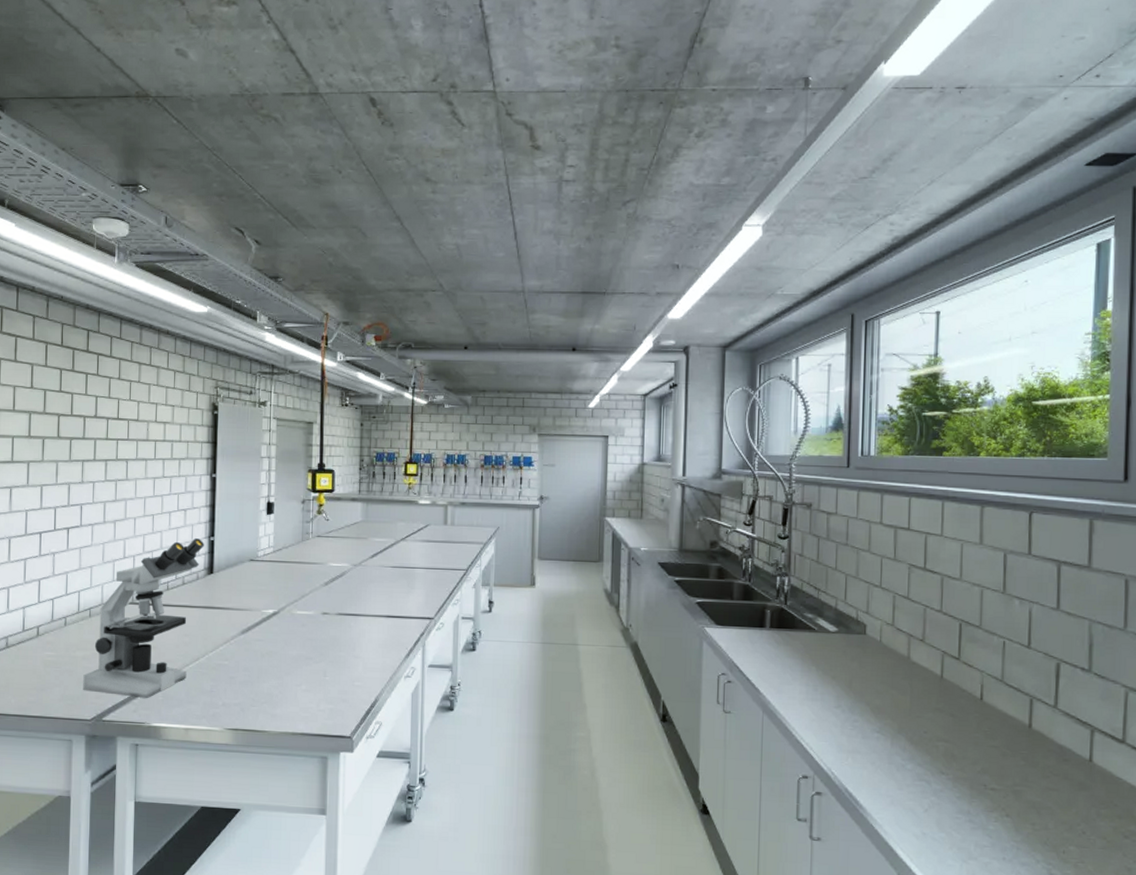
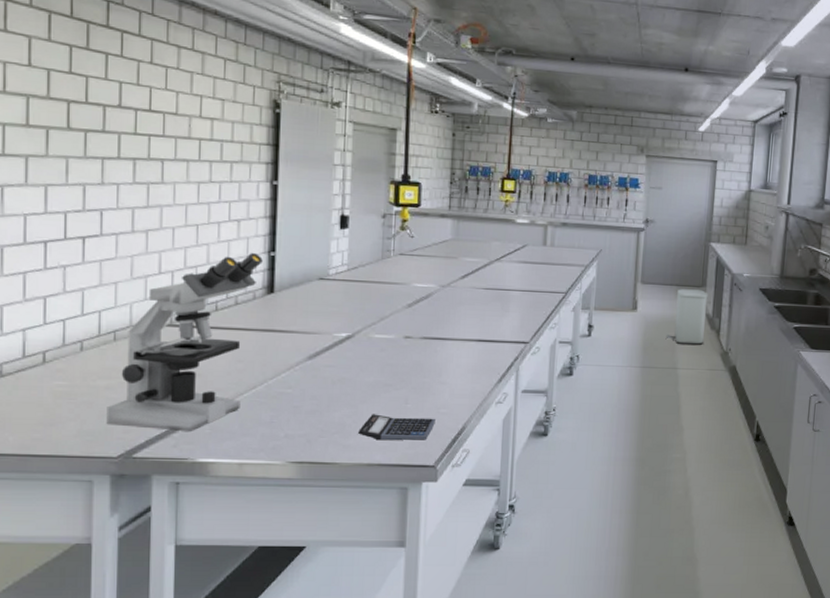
calculator: none [284,685,351,712] -> present [358,414,435,440]
pedal bin: none [564,564,606,621] -> present [665,289,708,345]

